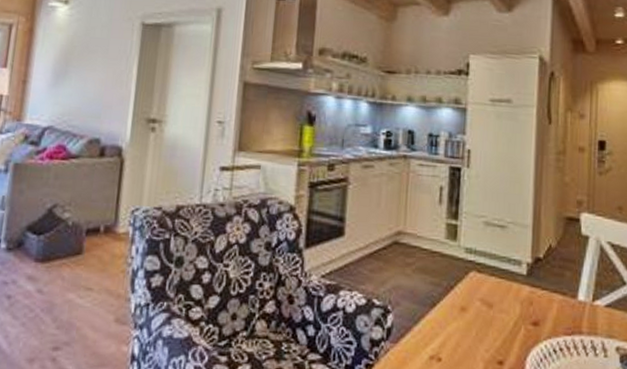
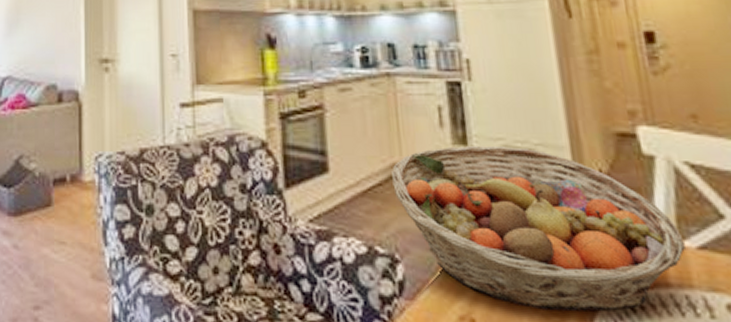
fruit basket: none [395,220,598,353] -> present [392,145,686,312]

